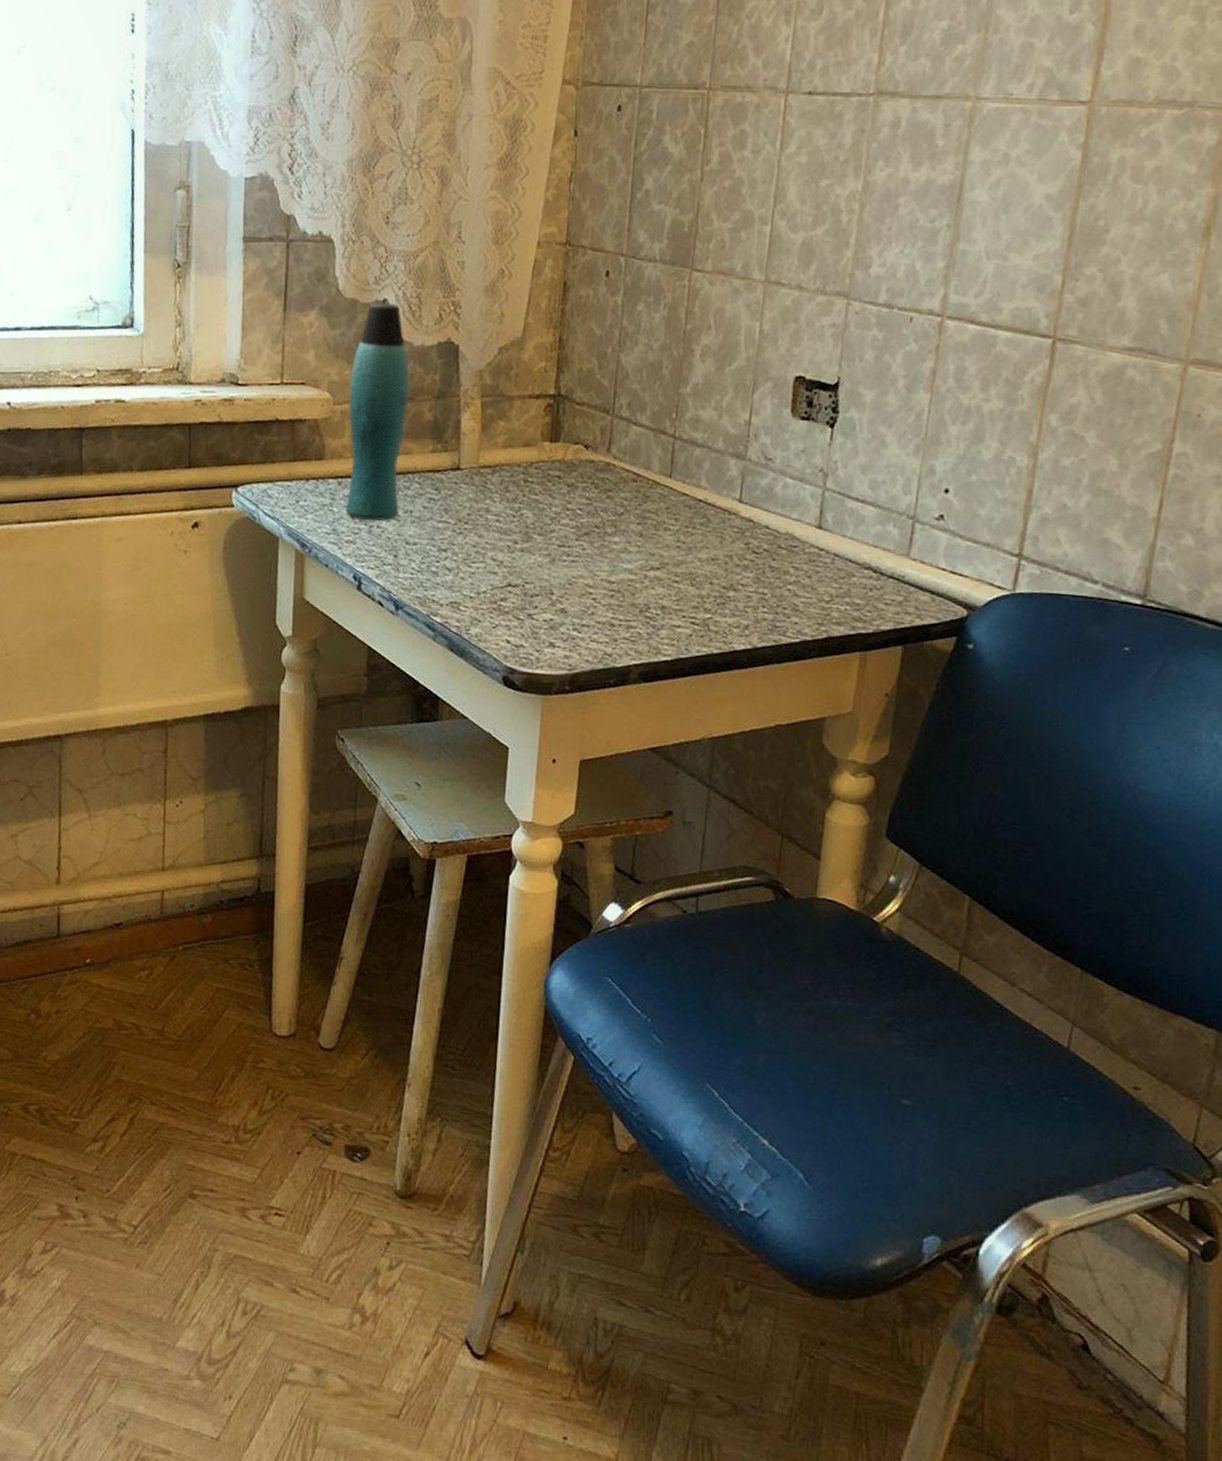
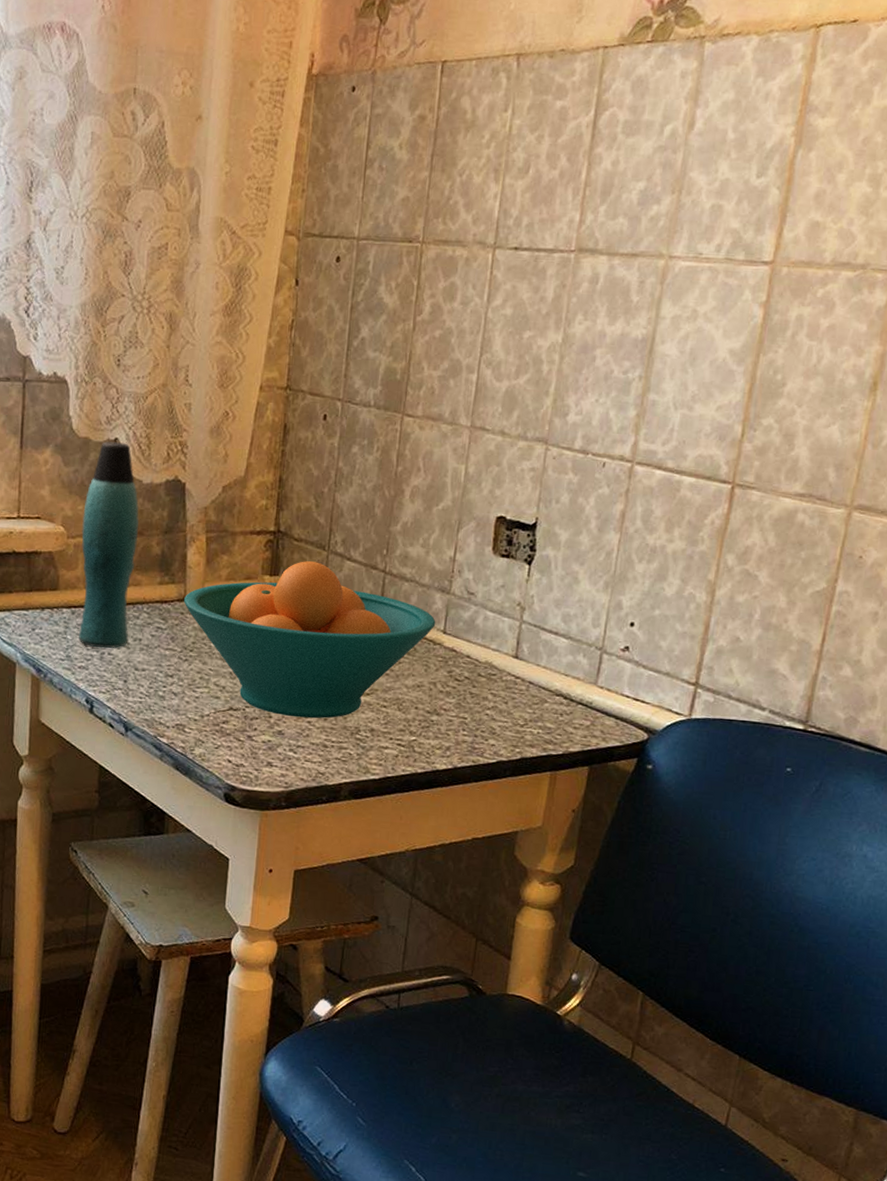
fruit bowl: none [457,426,731,595] -> present [183,561,436,719]

